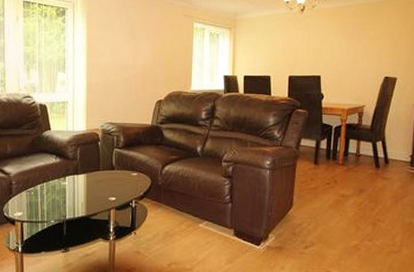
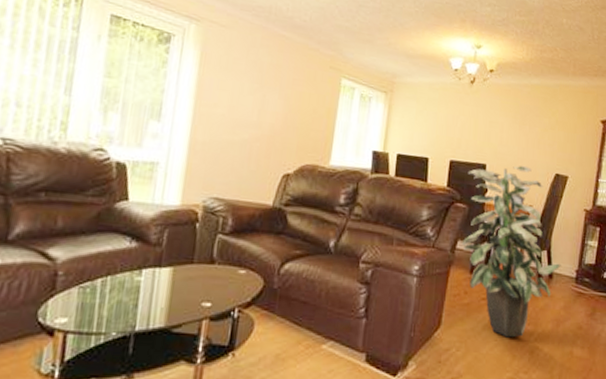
indoor plant: none [305,73,396,213] -> present [461,165,561,338]

